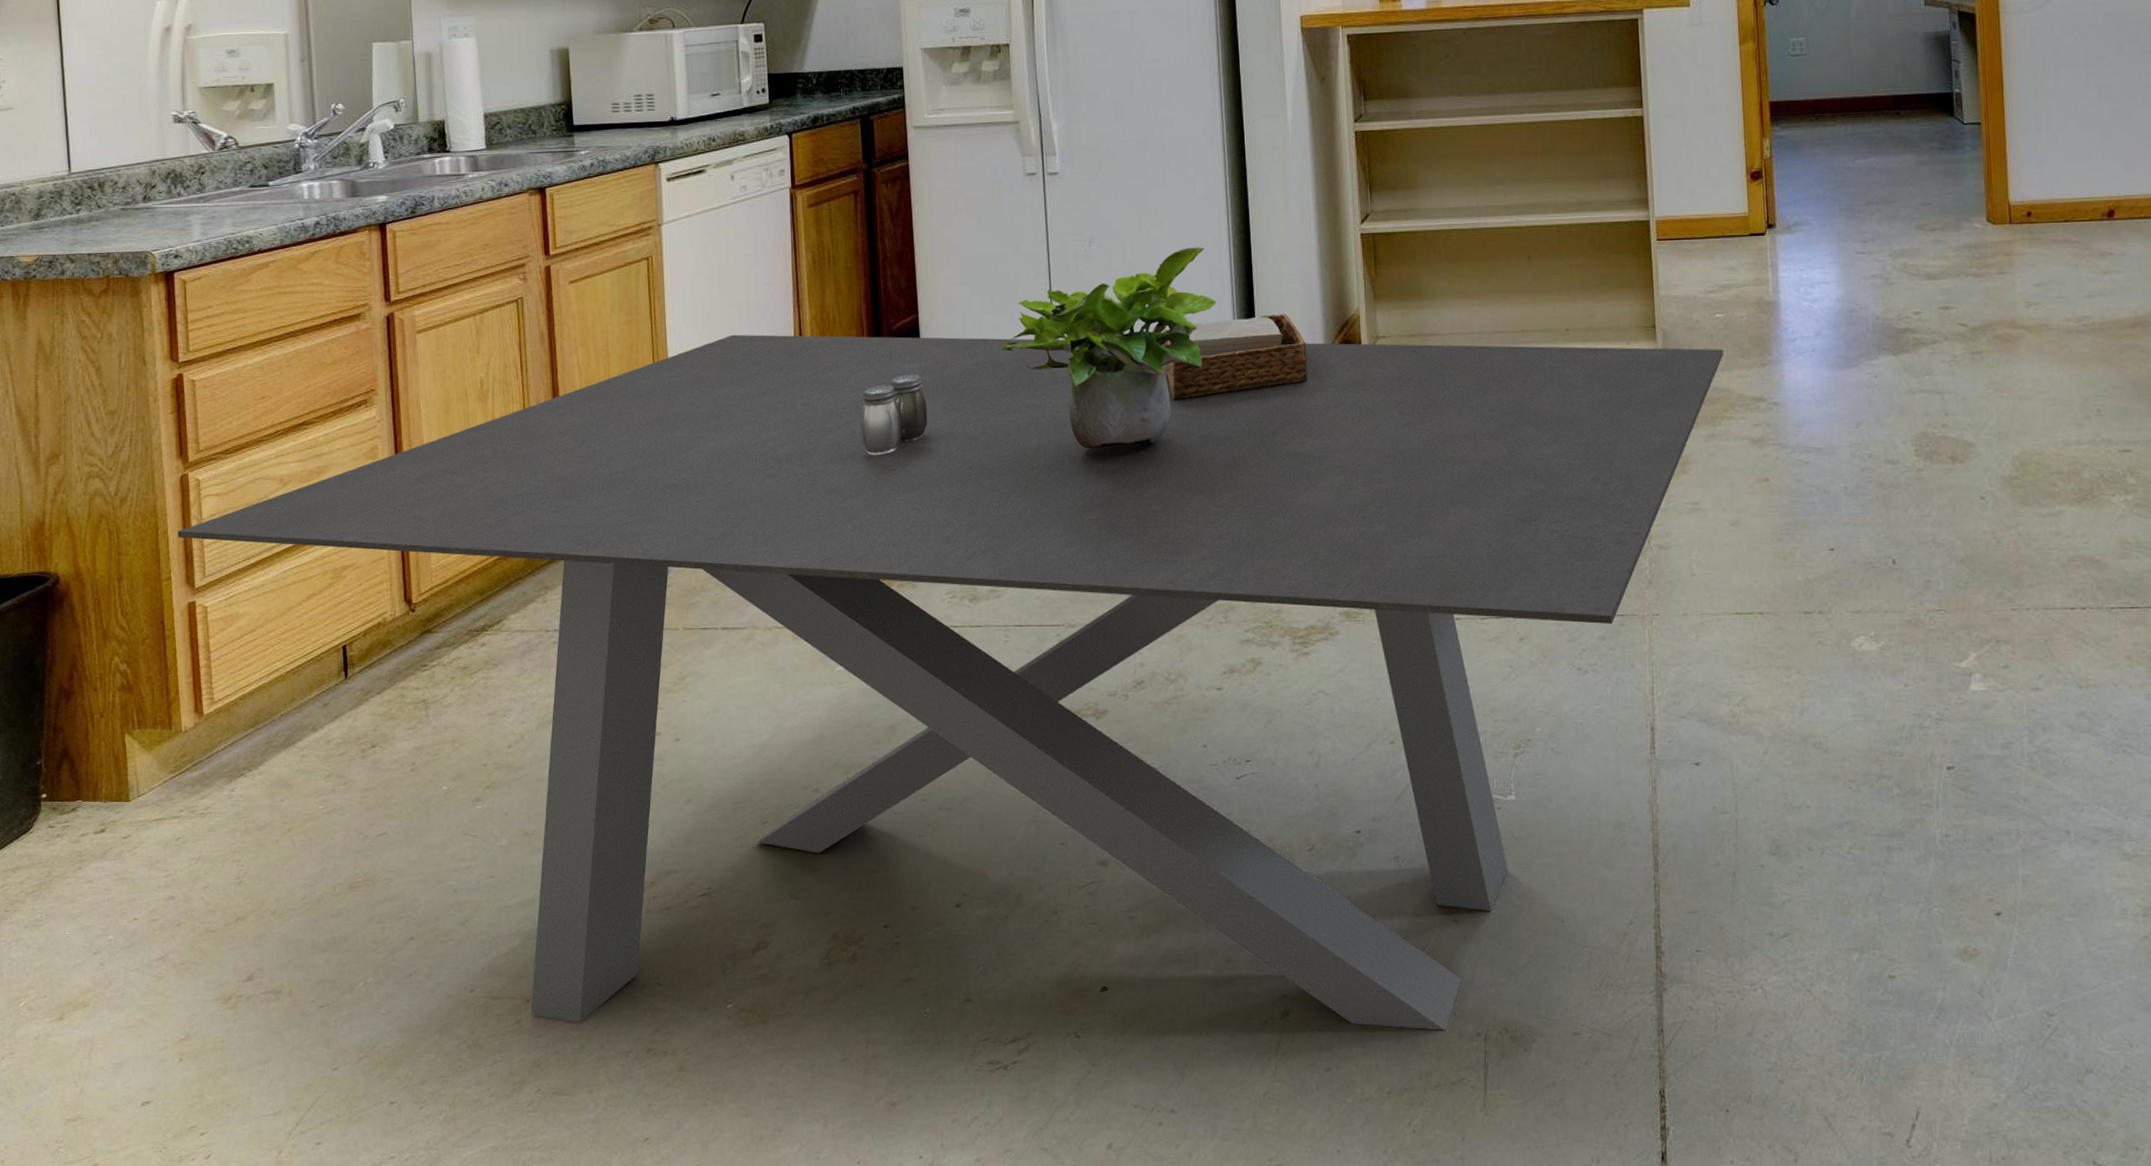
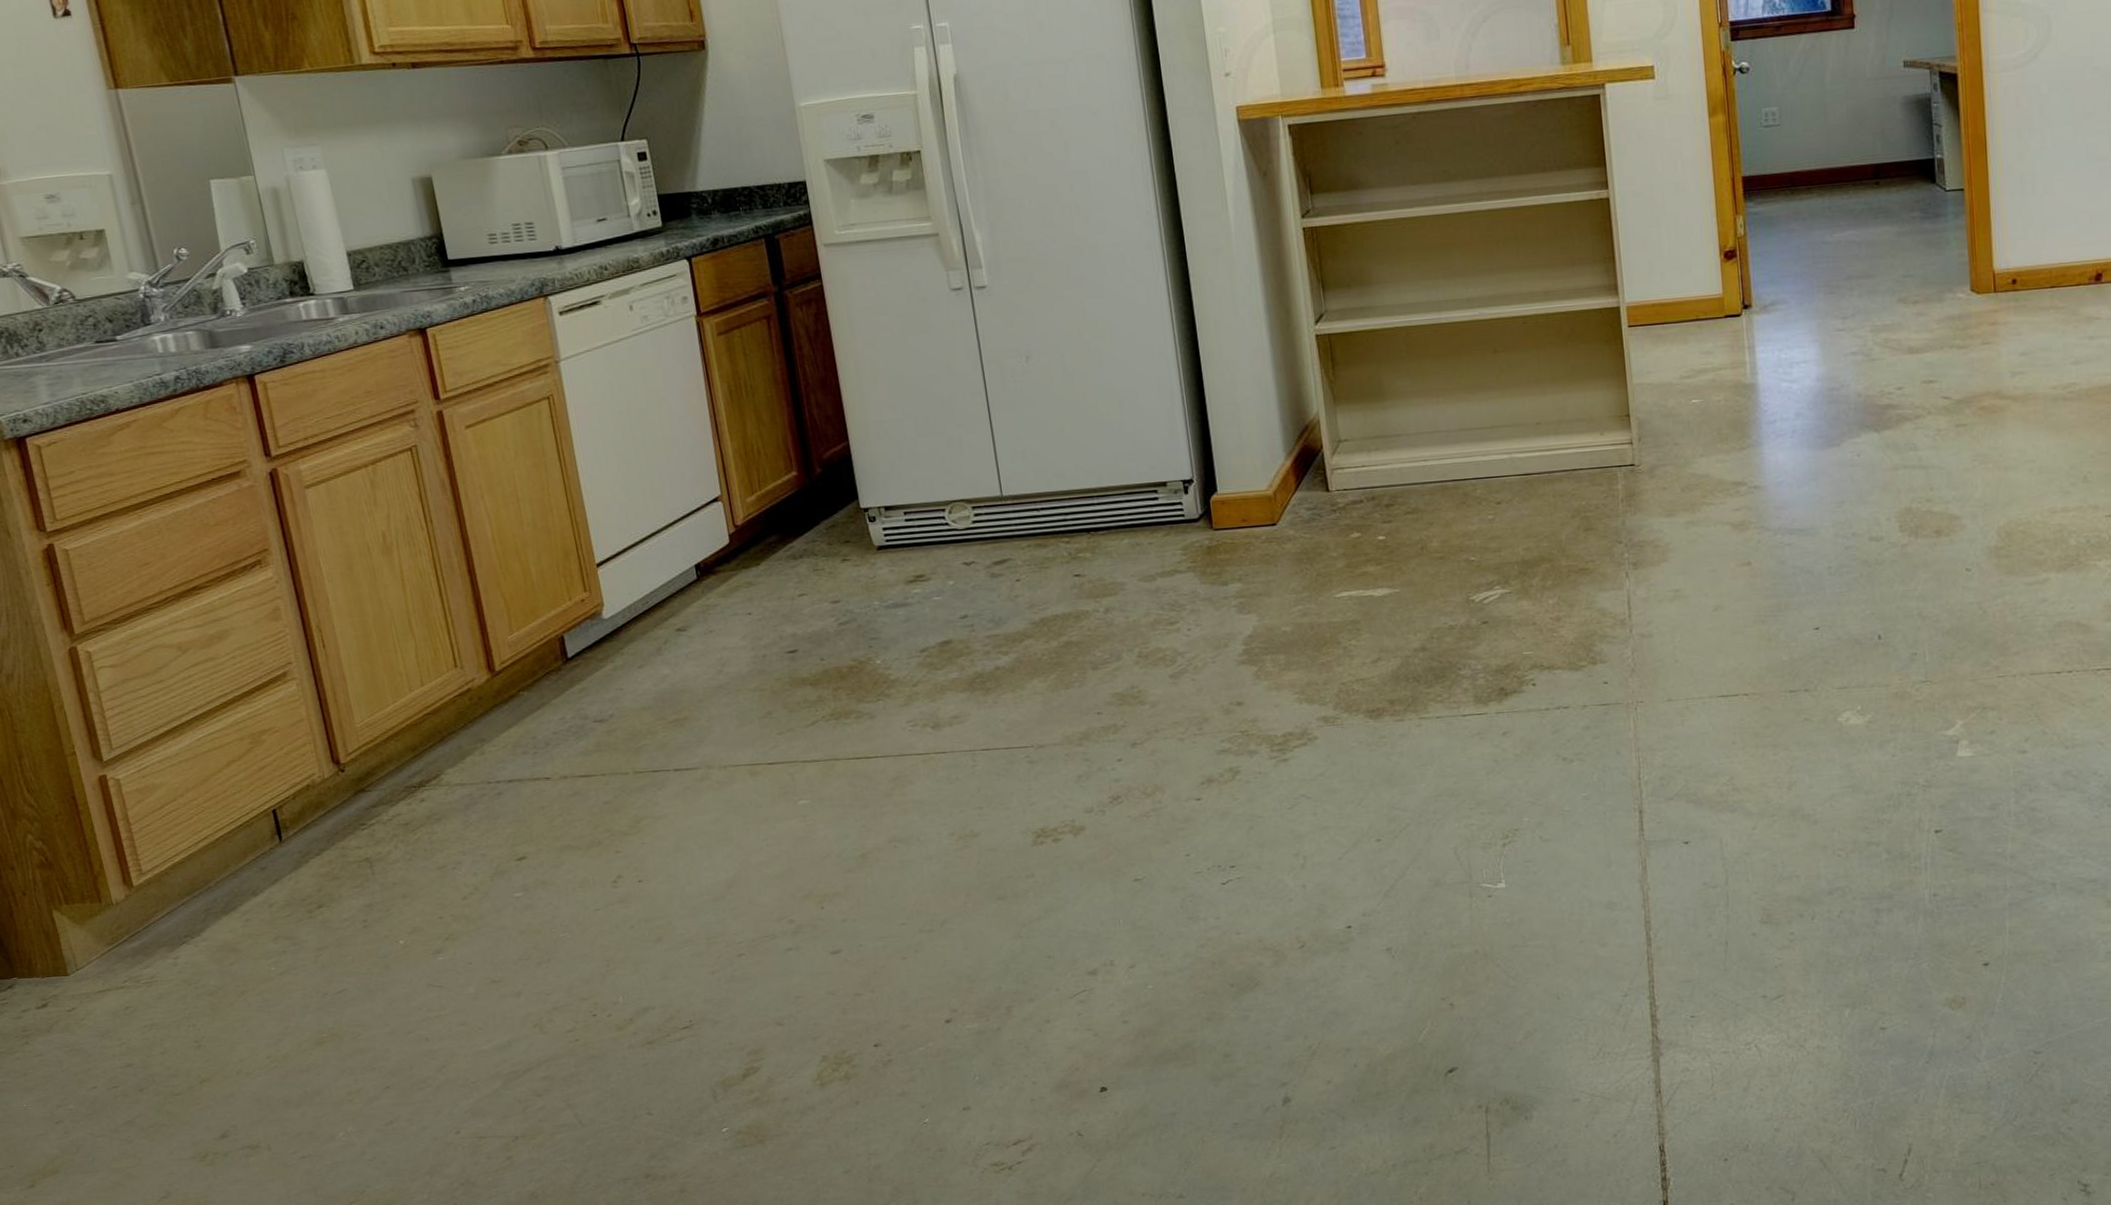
dining table: present [177,334,1723,1031] -> none [74,434,1701,1155]
salt and pepper shaker: present [860,374,928,455] -> none [797,503,870,588]
potted plant: present [1002,247,1216,449] -> none [943,357,1167,570]
napkin holder: present [1162,313,1308,400] -> none [1112,421,1269,516]

